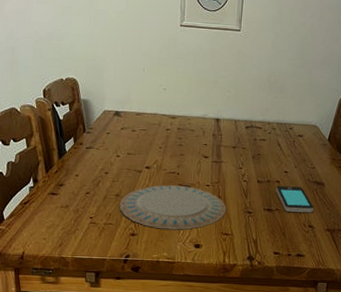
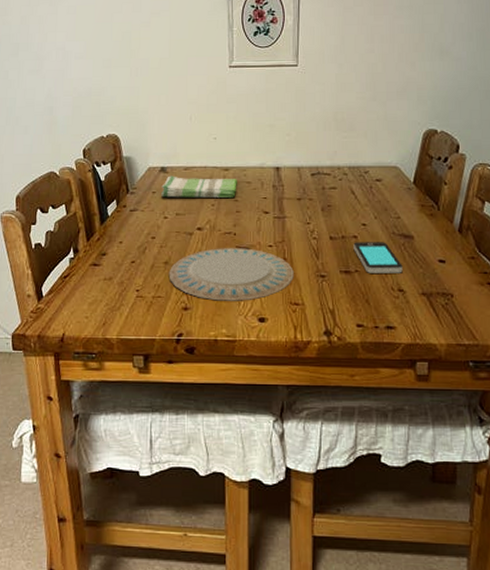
dish towel: none [115,119,183,142] -> present [161,176,237,198]

